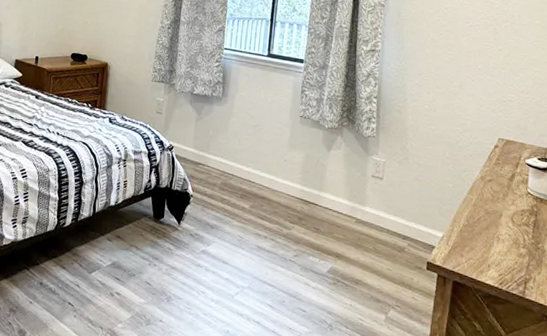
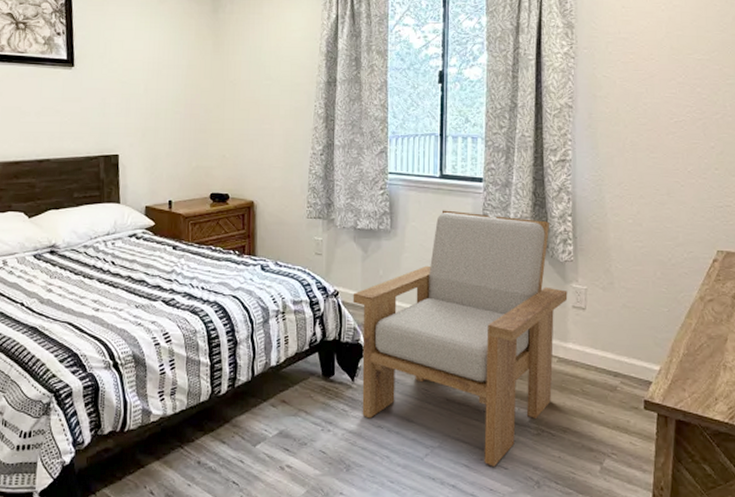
armchair: none [184,84,369,309] -> present [352,210,568,467]

